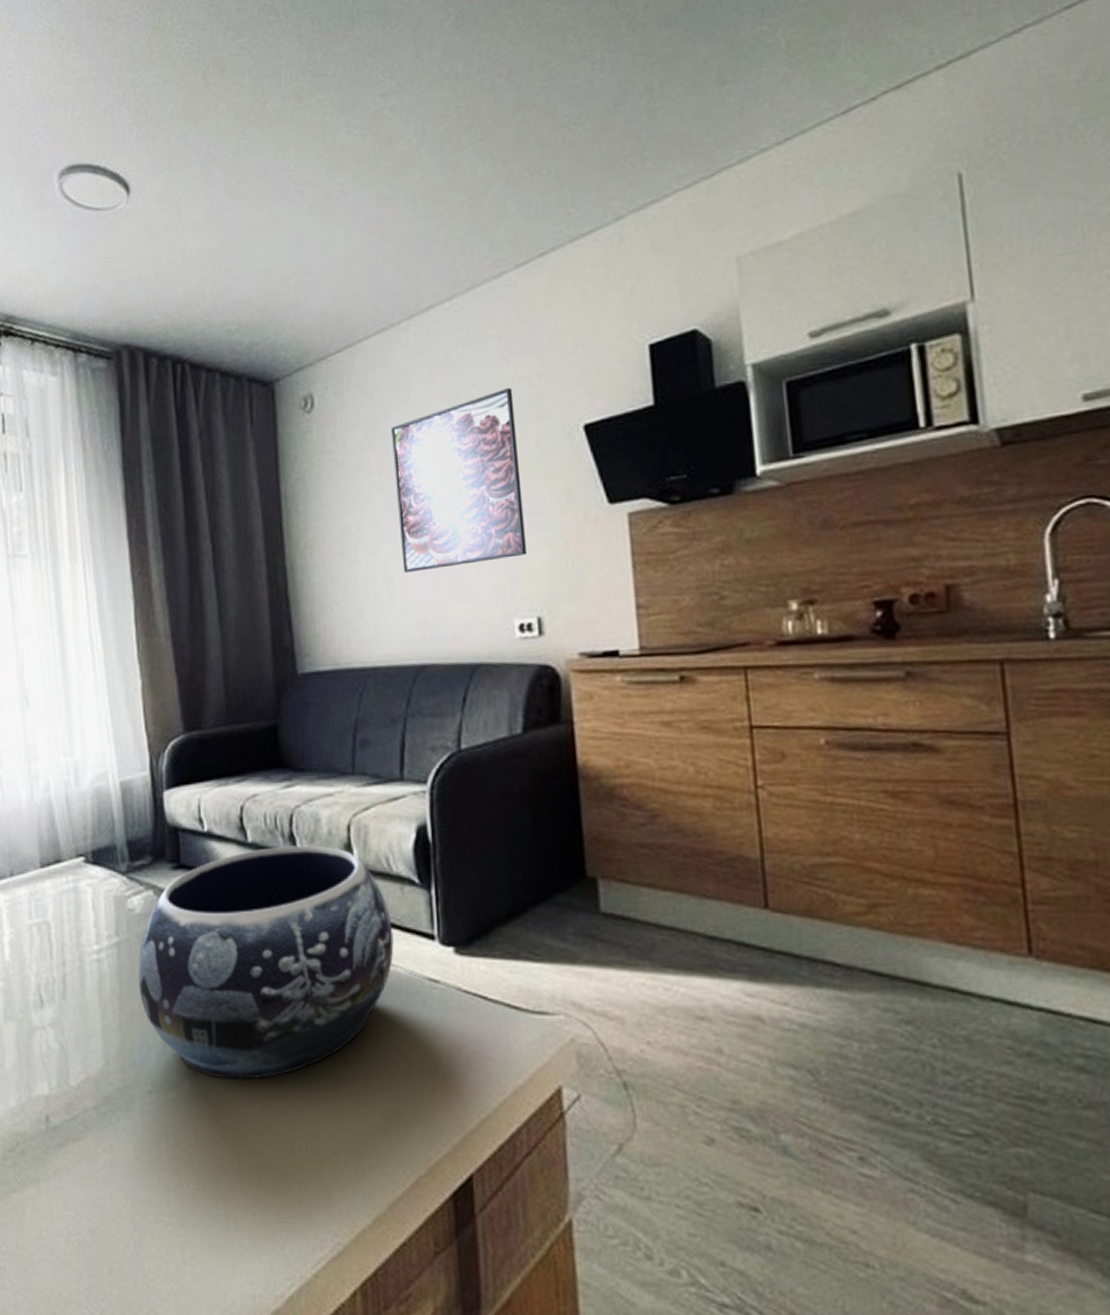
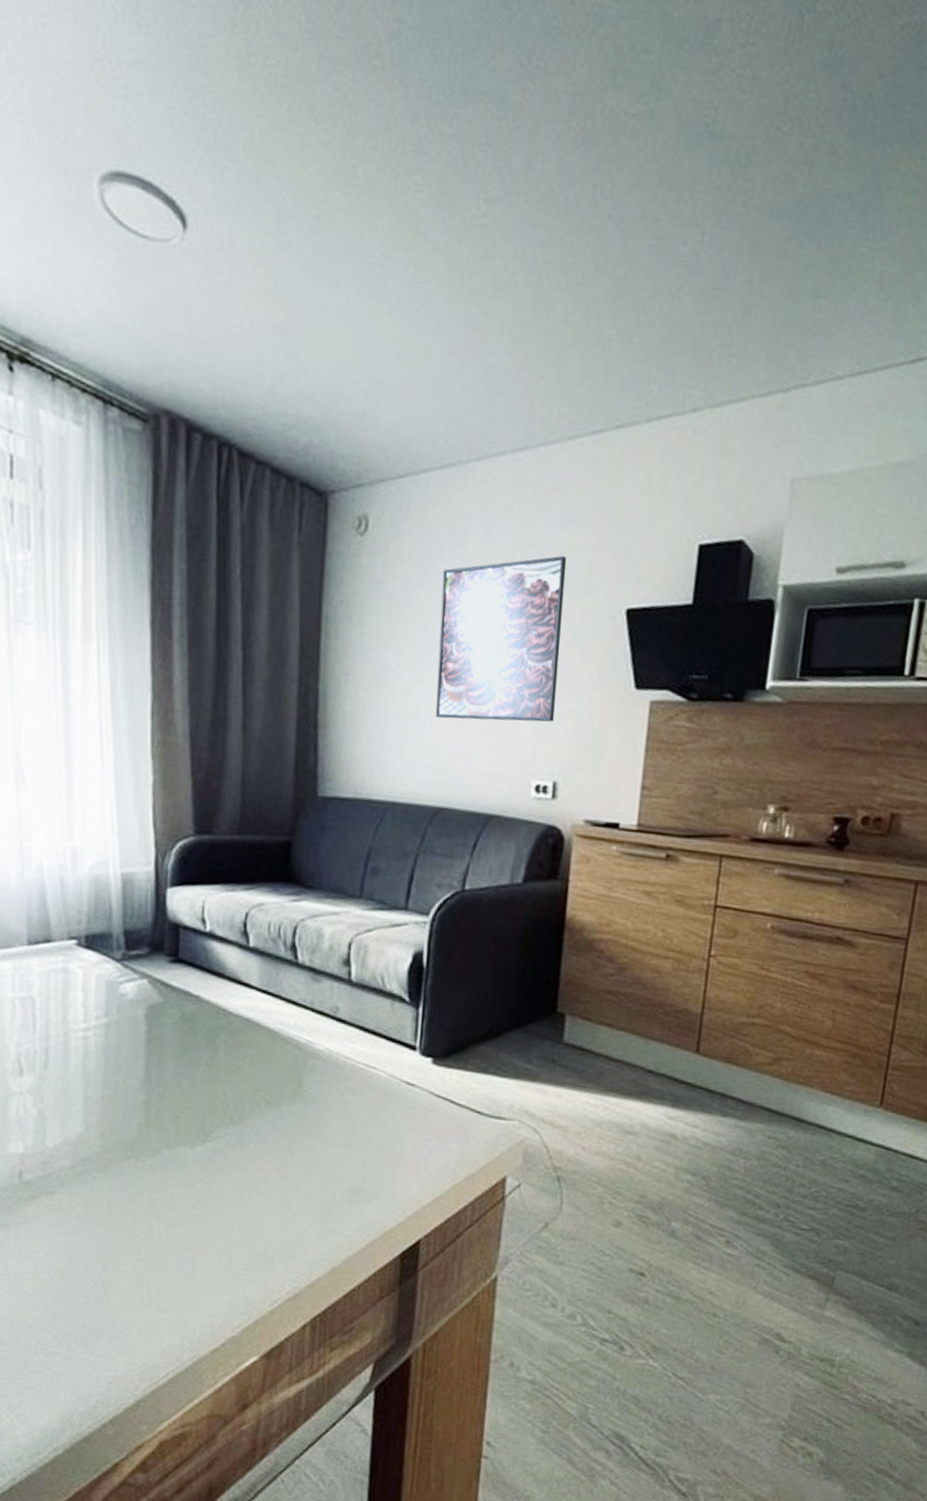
decorative bowl: present [138,845,394,1080] -> none [125,954,379,1153]

